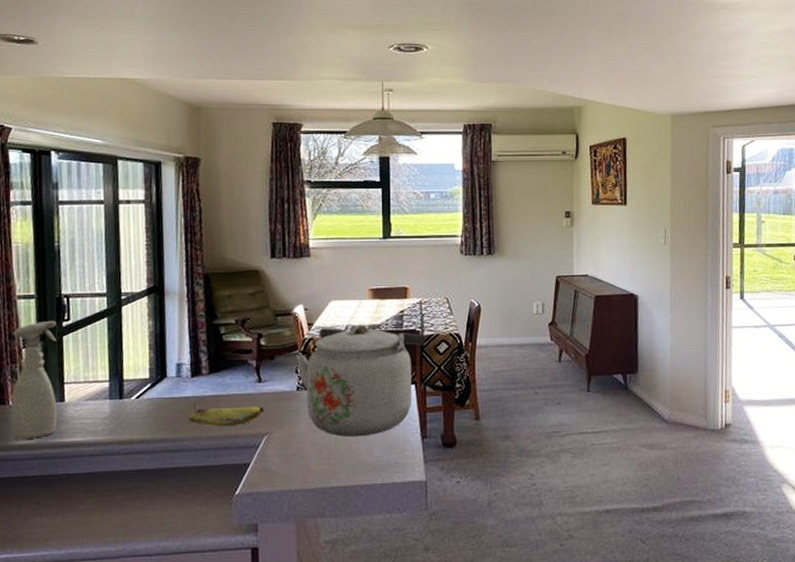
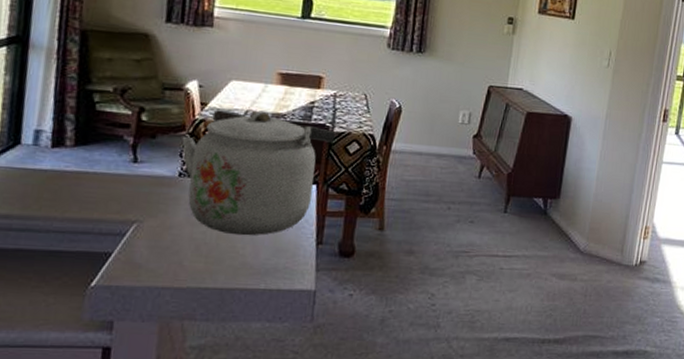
fruit: present [188,404,264,427] -> none [42,179,137,209]

